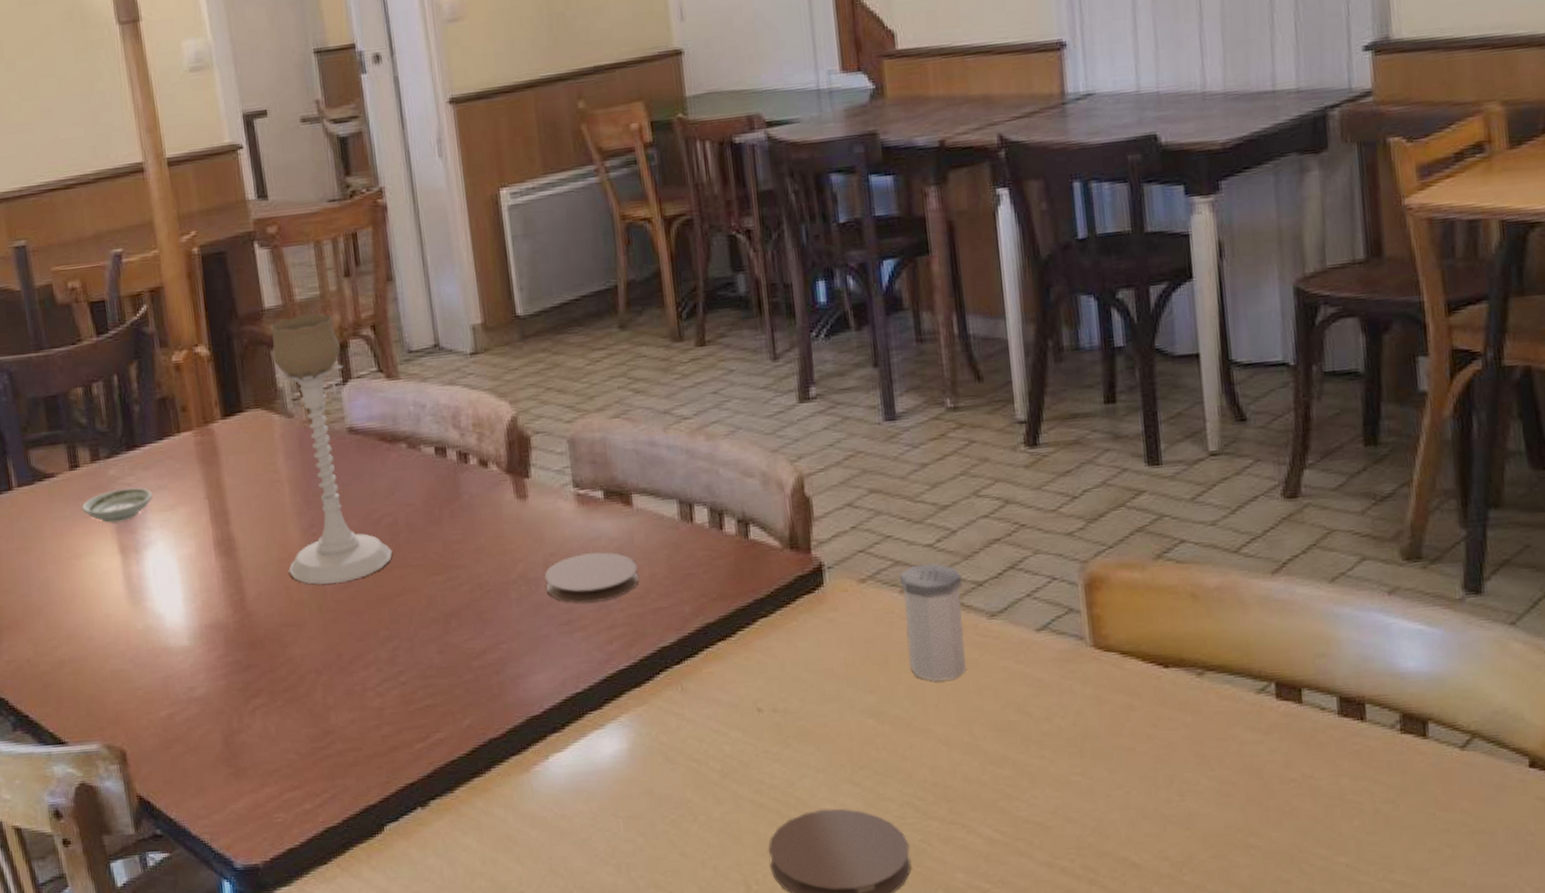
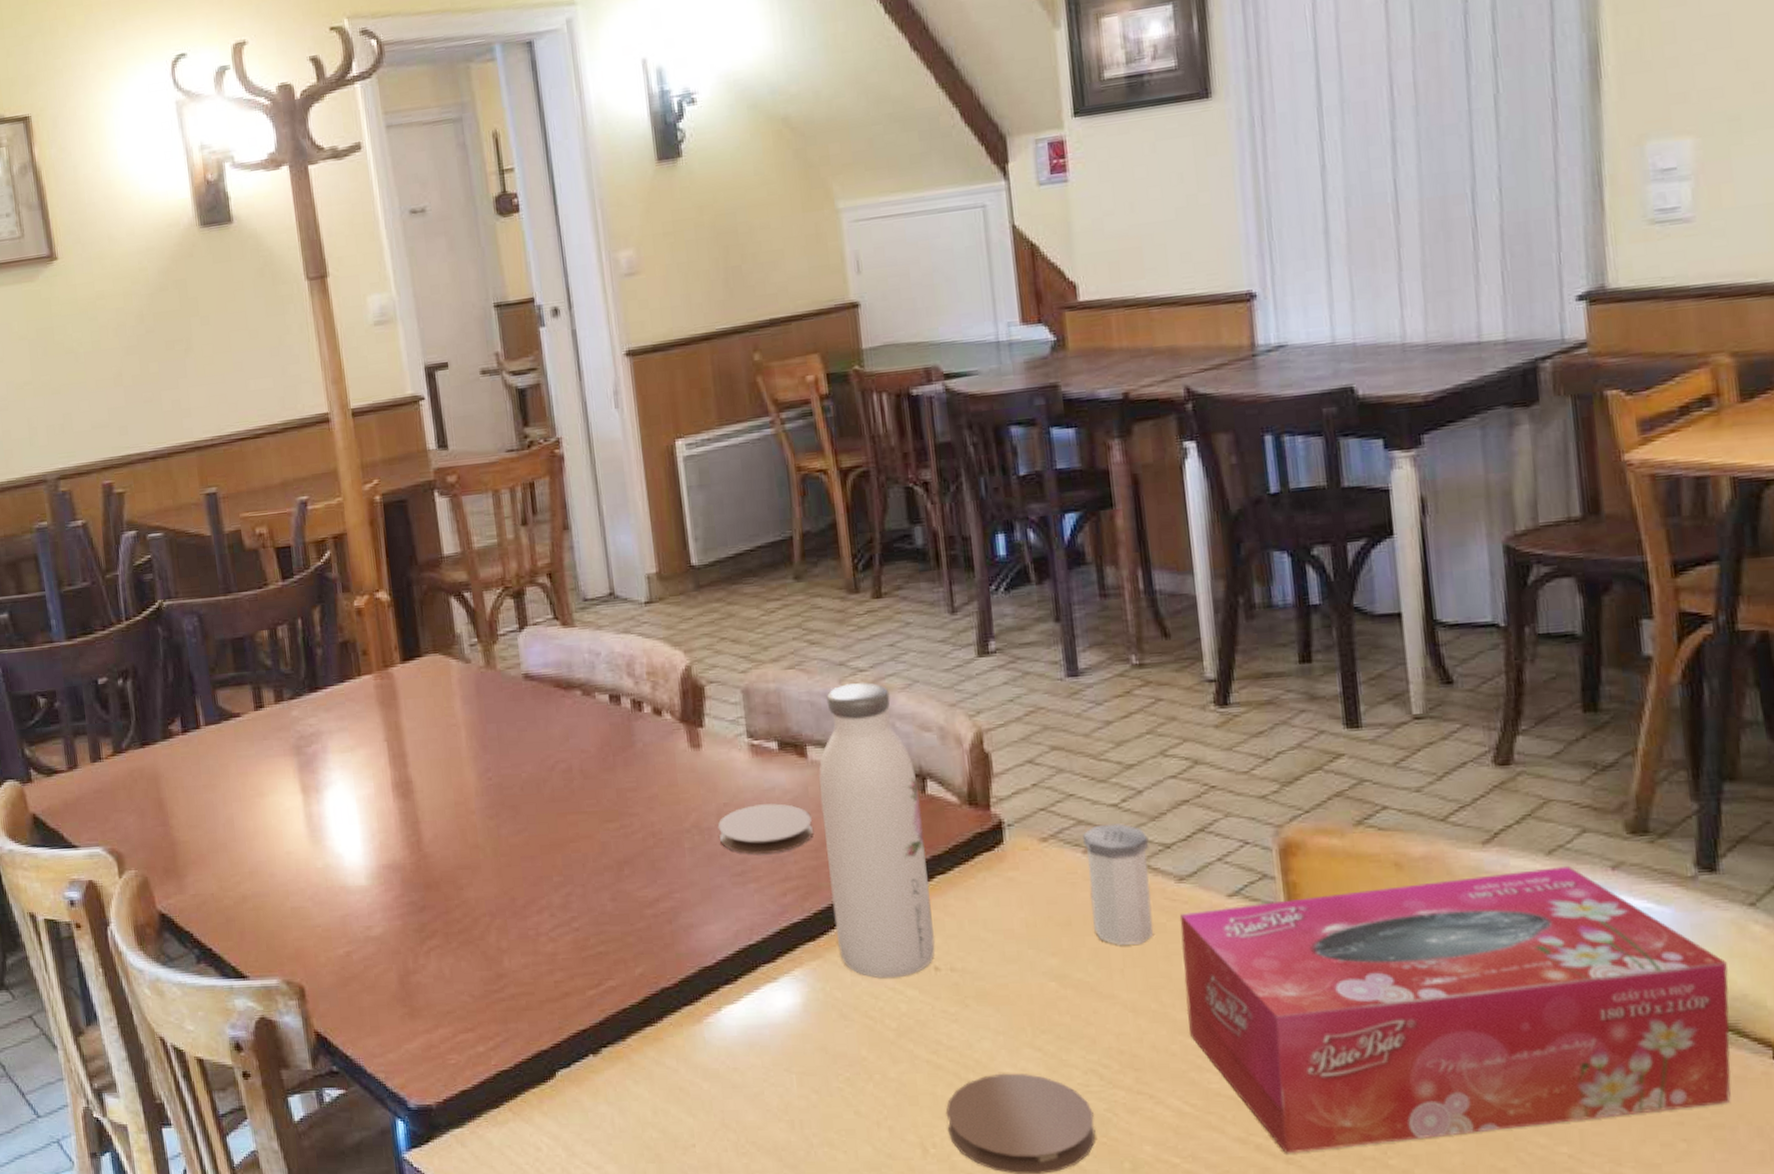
saucer: present [81,487,153,524] -> none [265,729,334,763]
candle holder: present [270,313,393,585] -> none [449,560,567,828]
water bottle: none [644,430,758,722] -> present [819,682,935,979]
tissue box: none [991,592,1492,876] -> present [1179,865,1731,1154]

